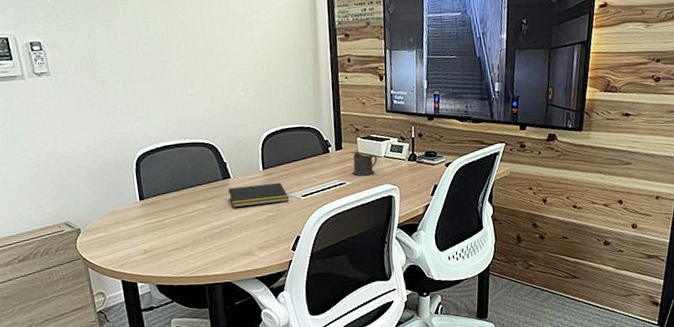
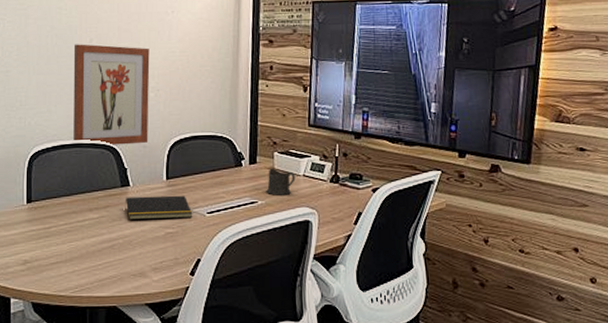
wall art: none [163,49,243,143] -> present [73,44,150,145]

